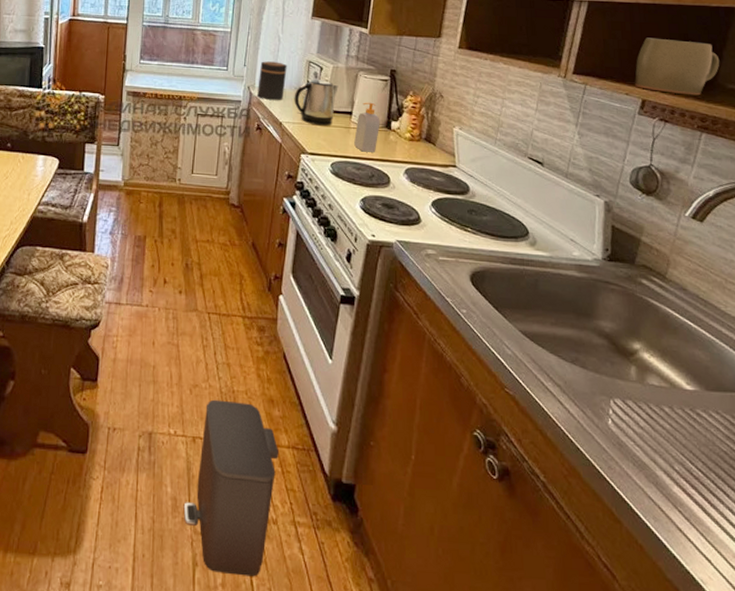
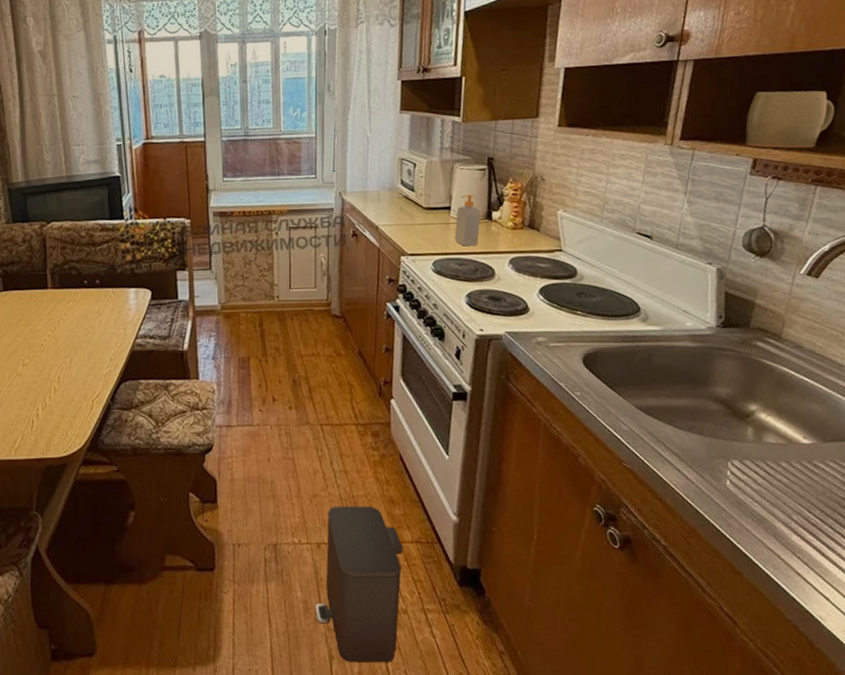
cylinder: present [257,61,287,101] -> none [349,163,379,205]
kettle: present [294,79,339,126] -> none [388,177,434,225]

